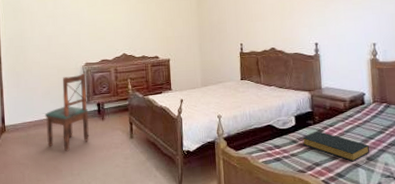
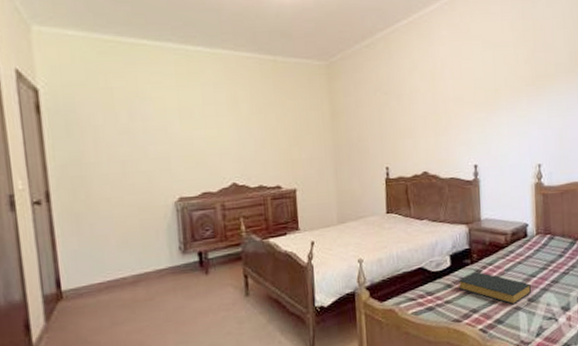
dining chair: present [45,74,89,151] -> none [122,212,188,320]

